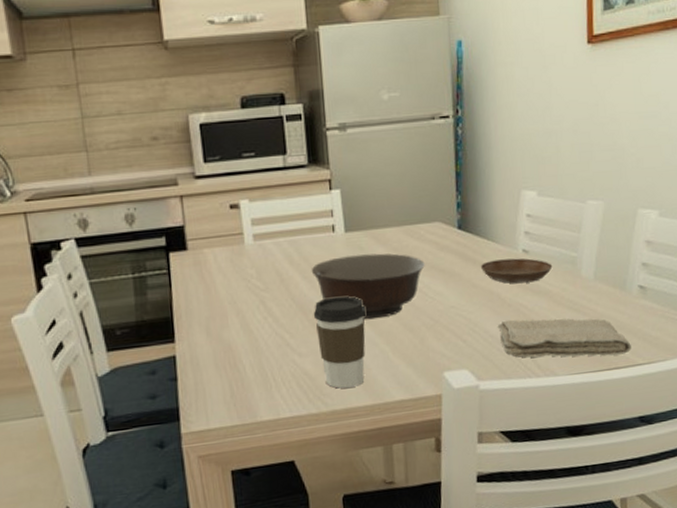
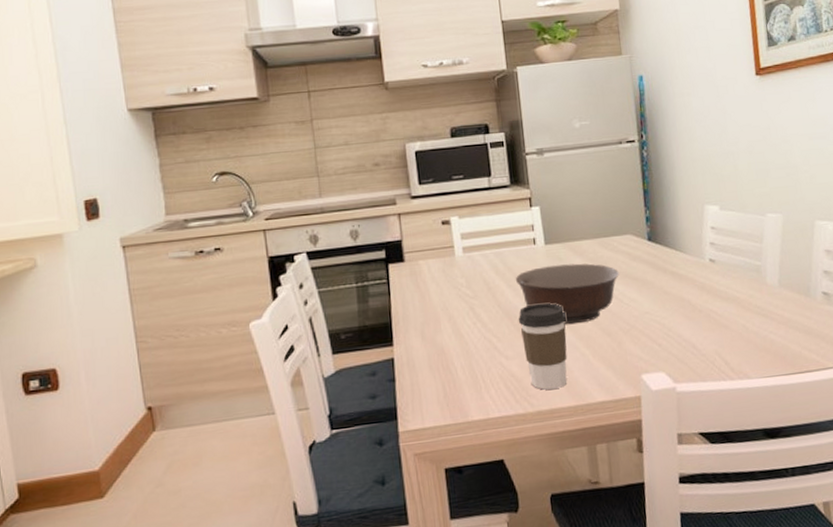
saucer: present [480,258,553,284] -> none [670,267,739,291]
washcloth: present [497,318,631,358] -> none [689,323,821,361]

